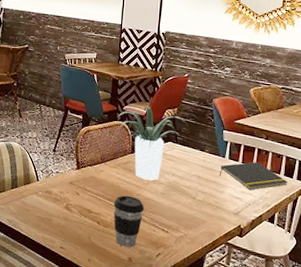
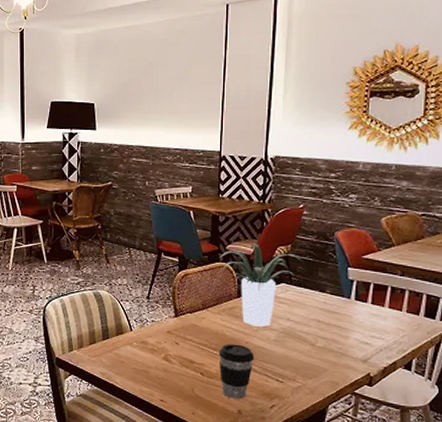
notepad: present [219,162,288,190] -> none [343,302,429,334]

